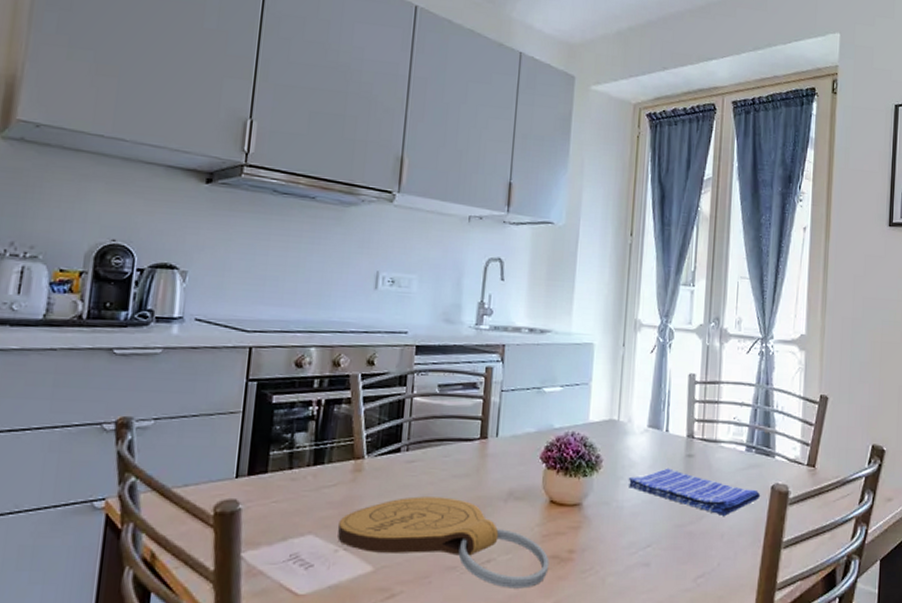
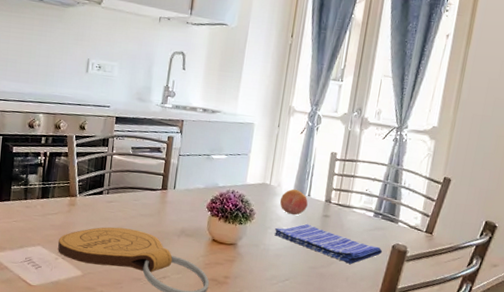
fruit: none [632,424,666,458] -> present [280,189,308,215]

